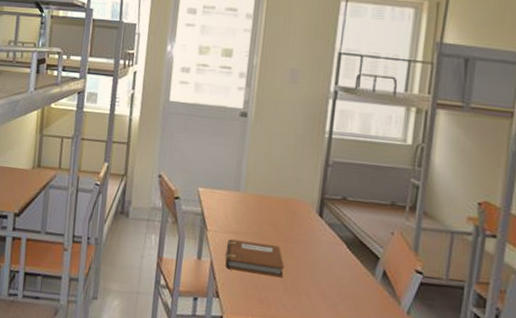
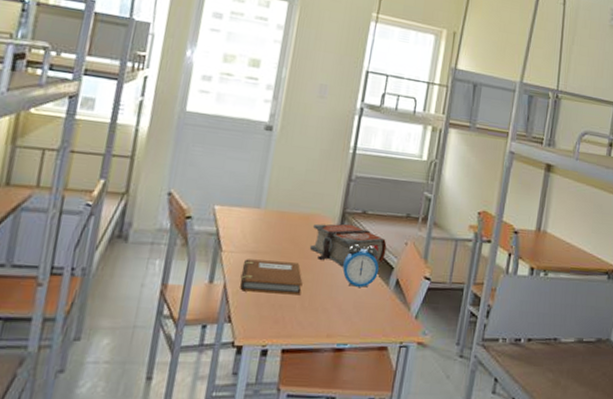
bible: none [289,208,371,254] -> present [309,223,387,267]
alarm clock: none [324,230,363,276] -> present [342,244,379,288]

